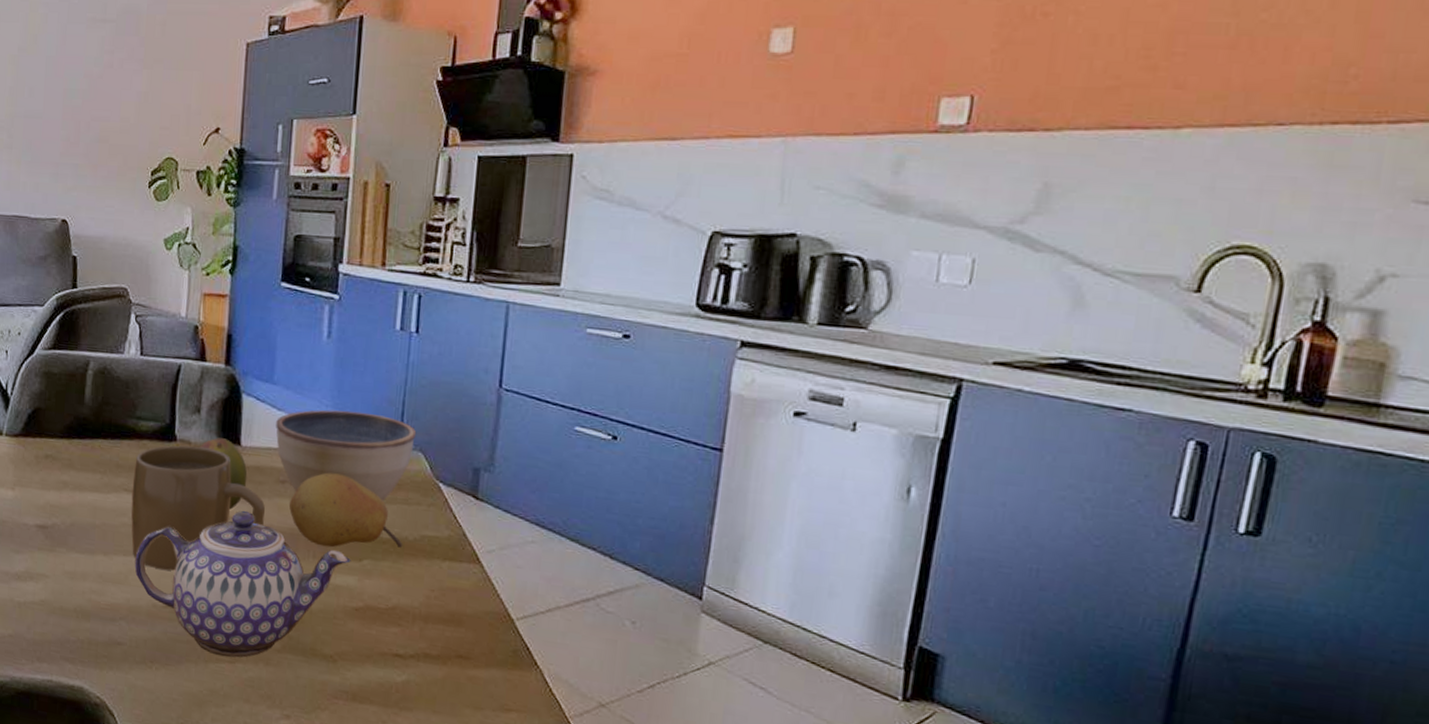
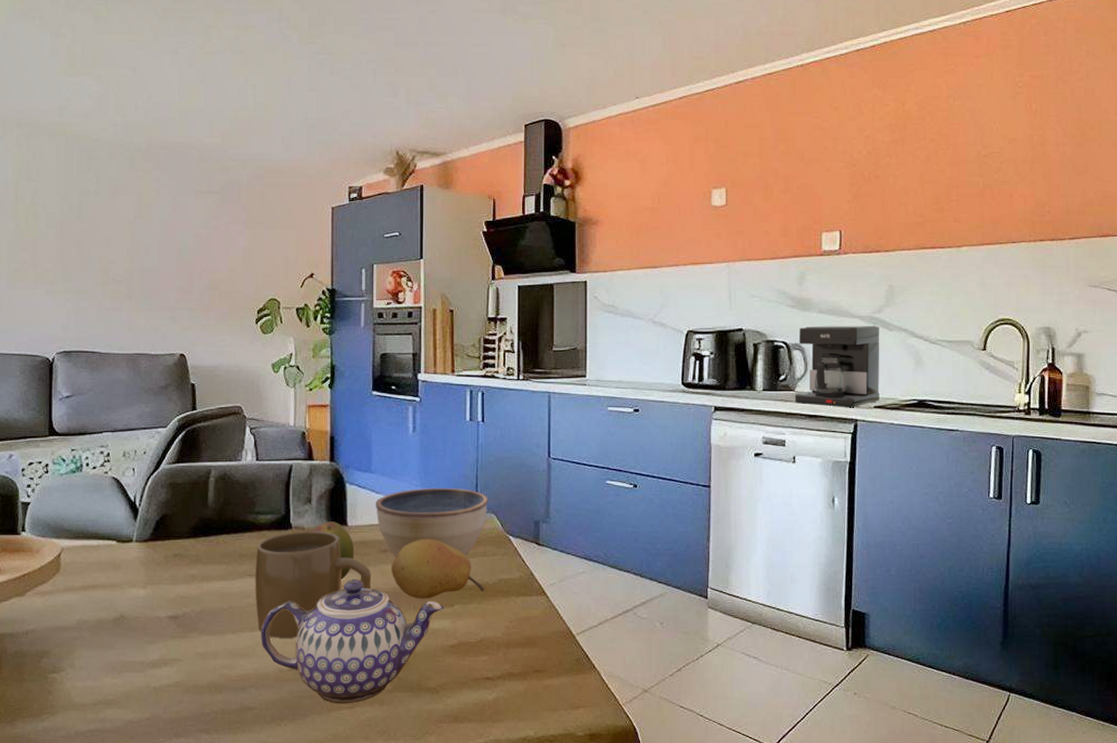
coffee maker: none [865,236,1019,362] -> present [795,325,880,408]

